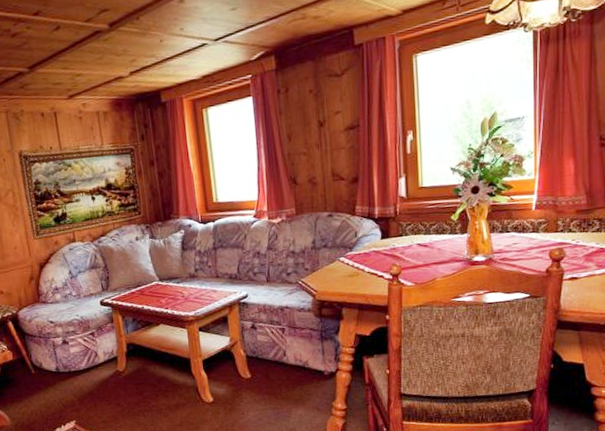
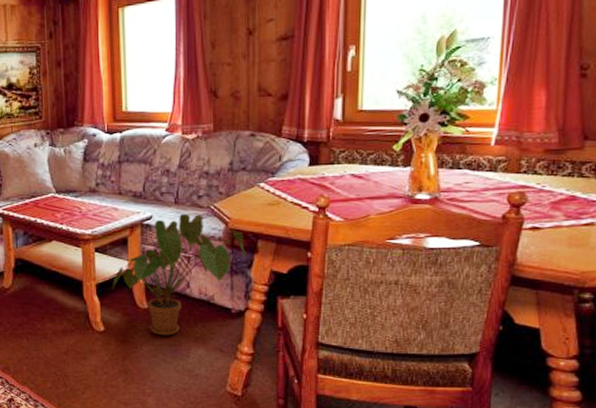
house plant: none [217,289,333,401] -> present [111,213,246,336]

